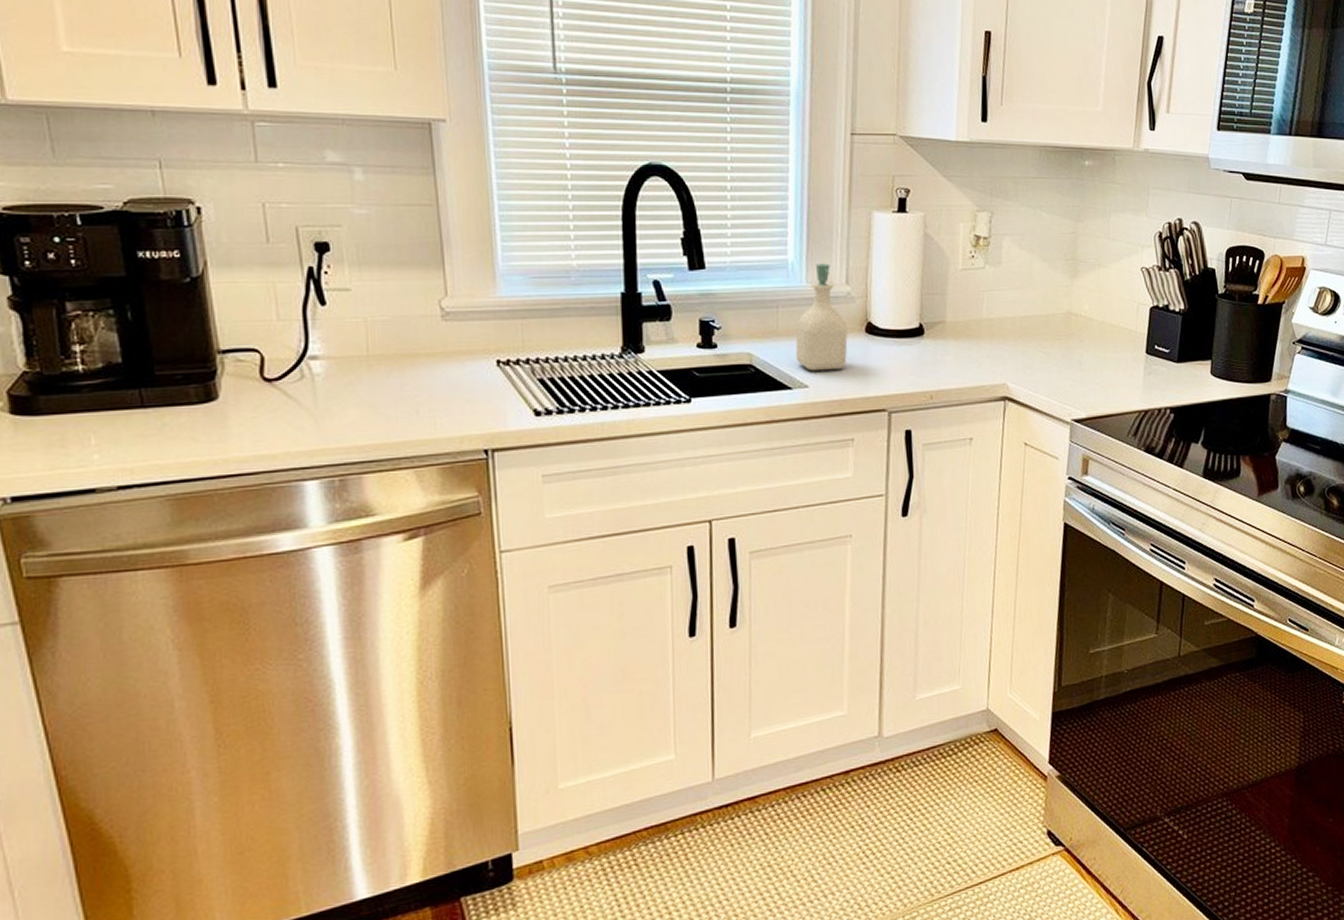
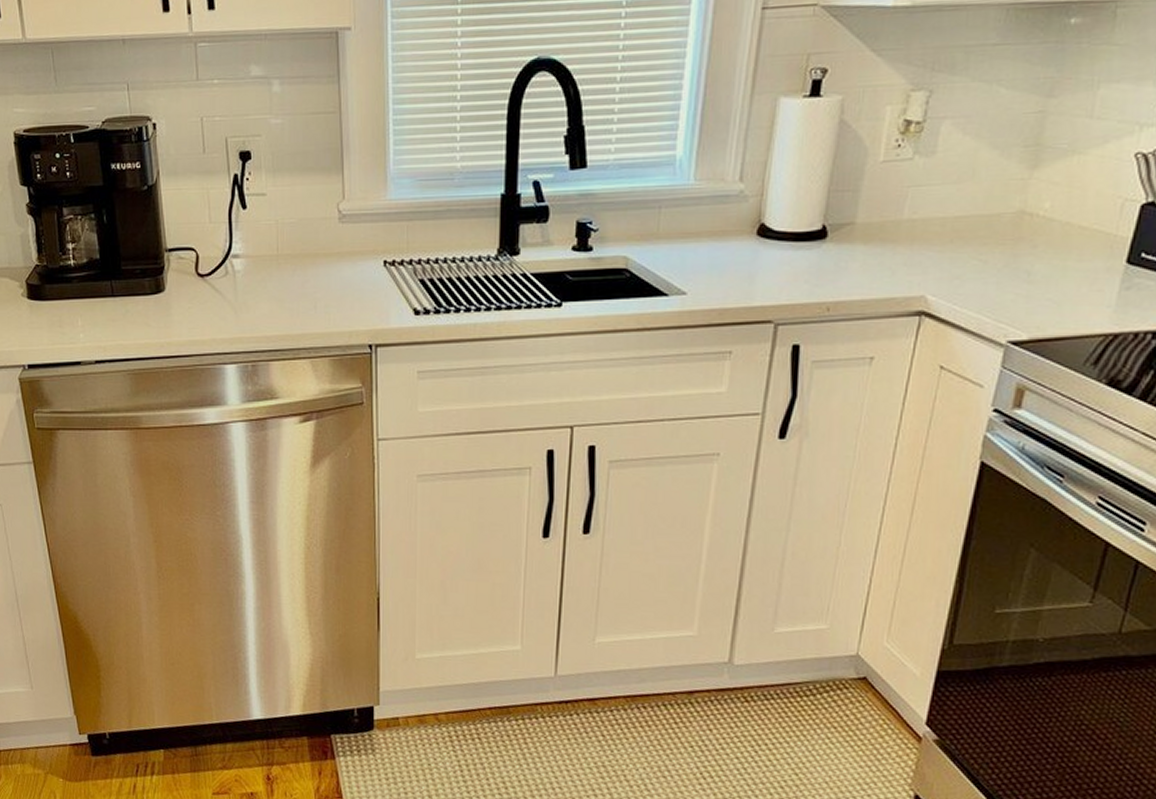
soap bottle: present [795,263,848,371] -> none [675,158,736,277]

